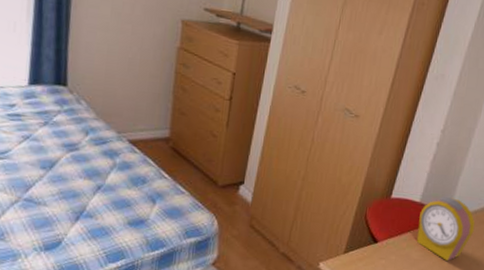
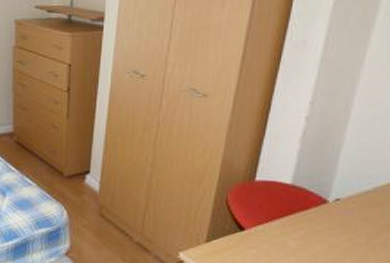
alarm clock: present [416,197,475,262] -> none [292,177,367,251]

